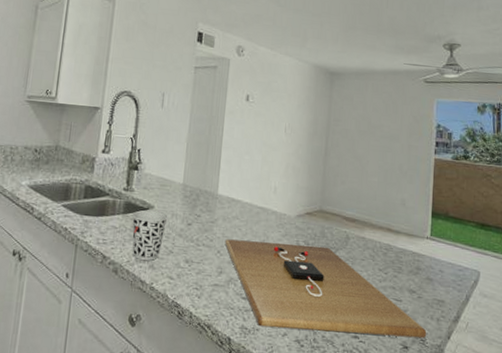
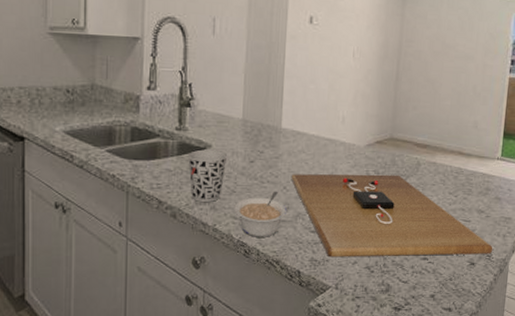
legume: none [170,254,221,300] -> present [234,191,288,237]

